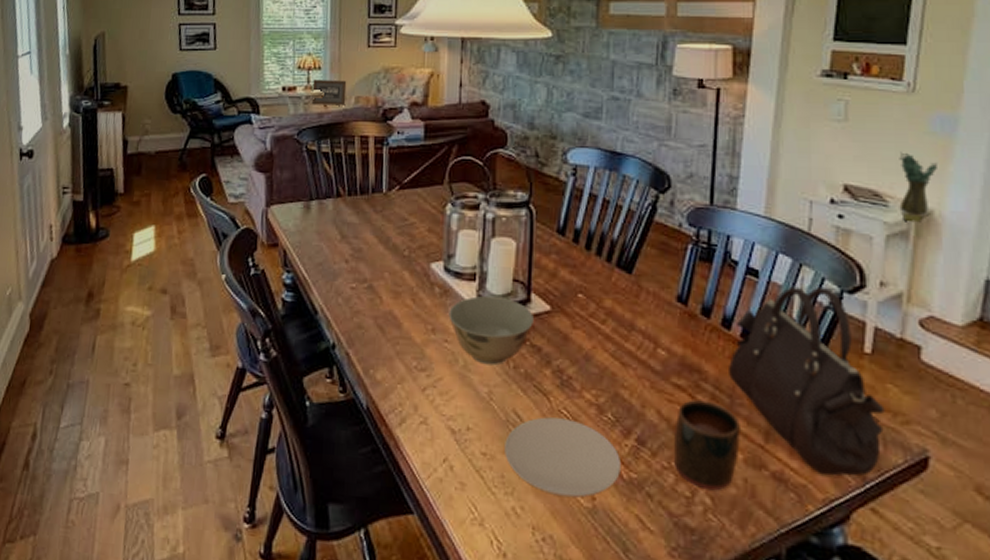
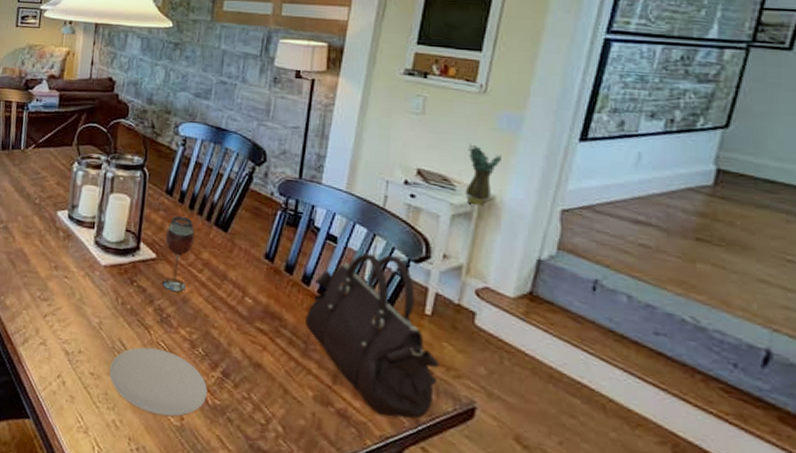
bowl: present [448,295,535,365] -> none [69,241,142,300]
wineglass: none [560,258,594,348] -> present [162,216,195,292]
mug: present [673,400,740,490] -> none [252,342,312,420]

